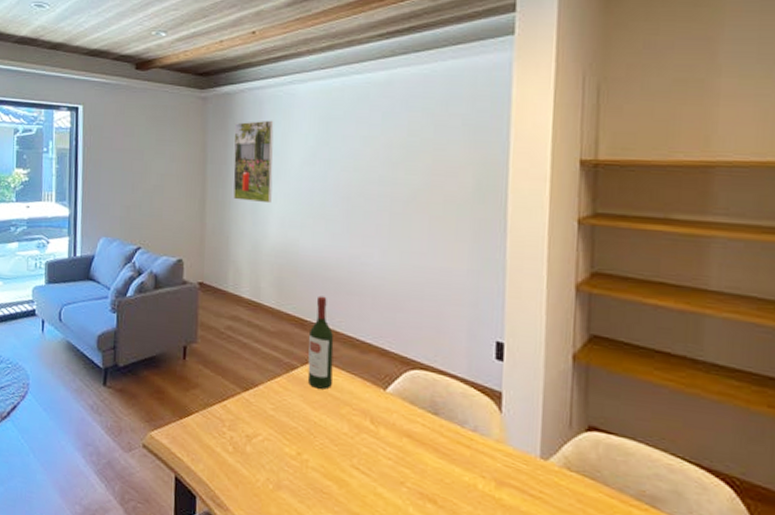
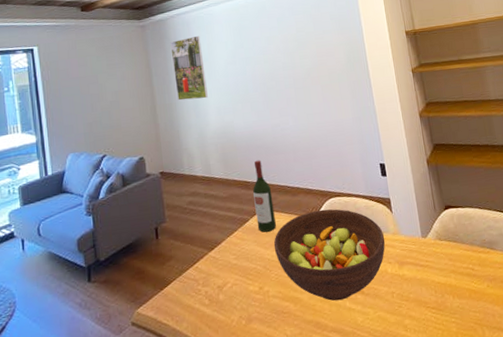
fruit bowl: none [324,379,483,503] -> present [273,209,386,301]

